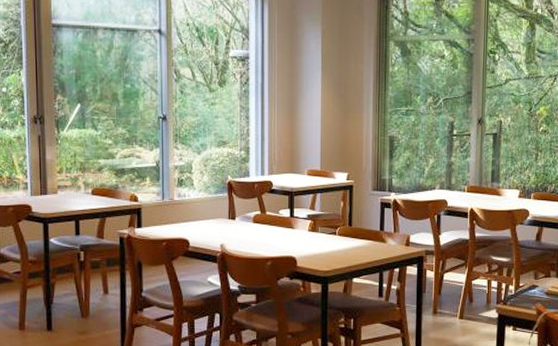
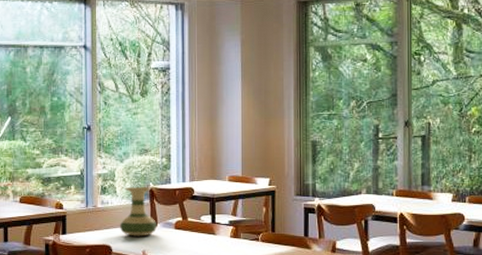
vase: none [198,180,235,230] -> present [120,187,156,237]

